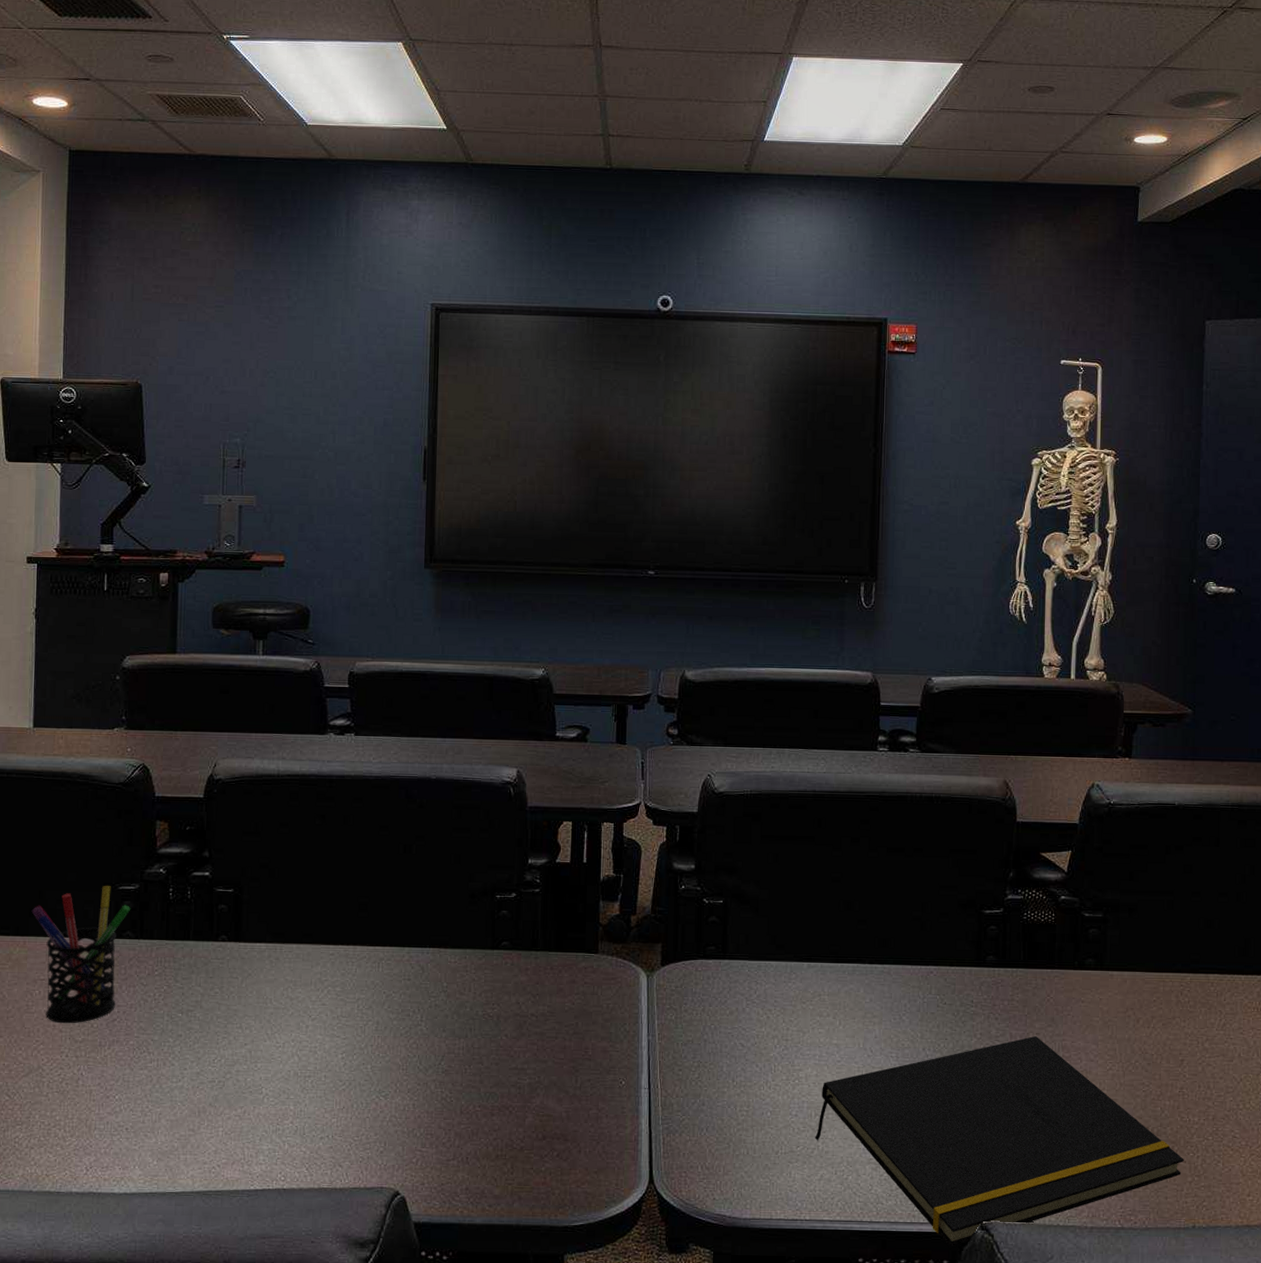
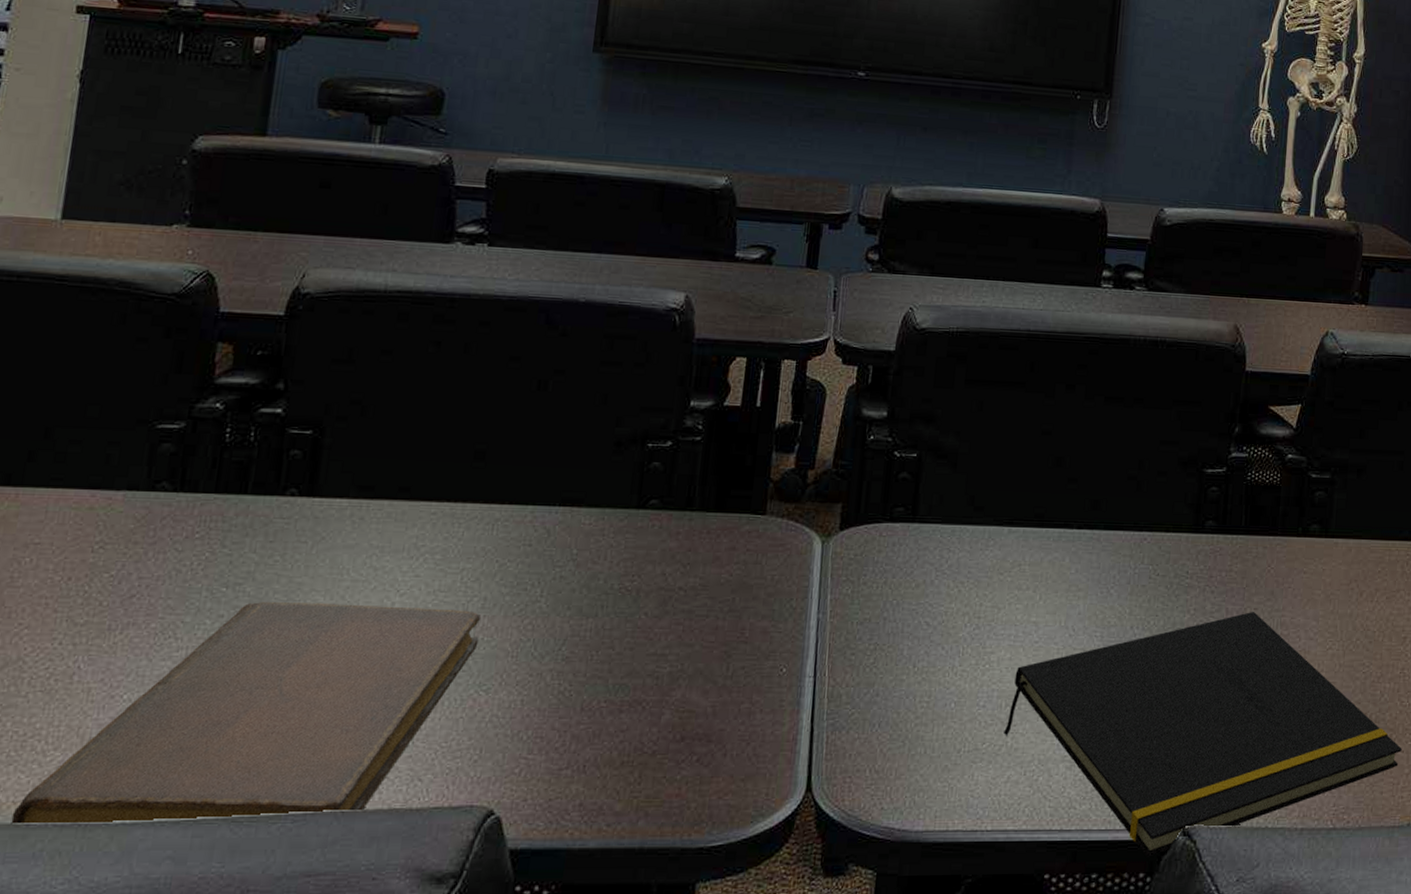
pen holder: present [31,885,131,1024] -> none [31,422,171,602]
notebook: none [46,1024,376,1192] -> present [11,601,480,824]

